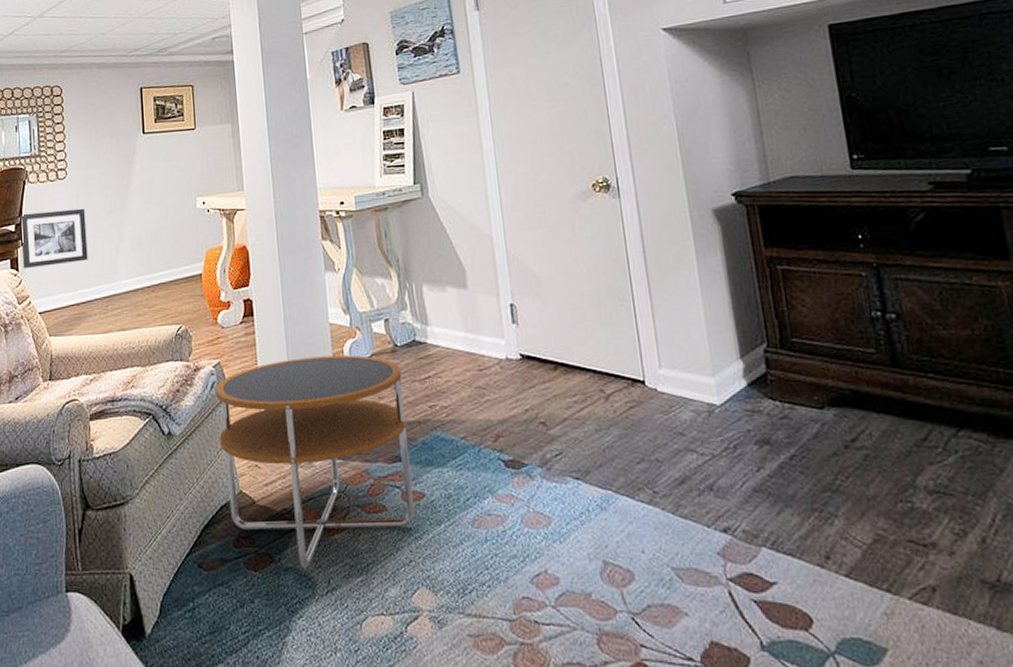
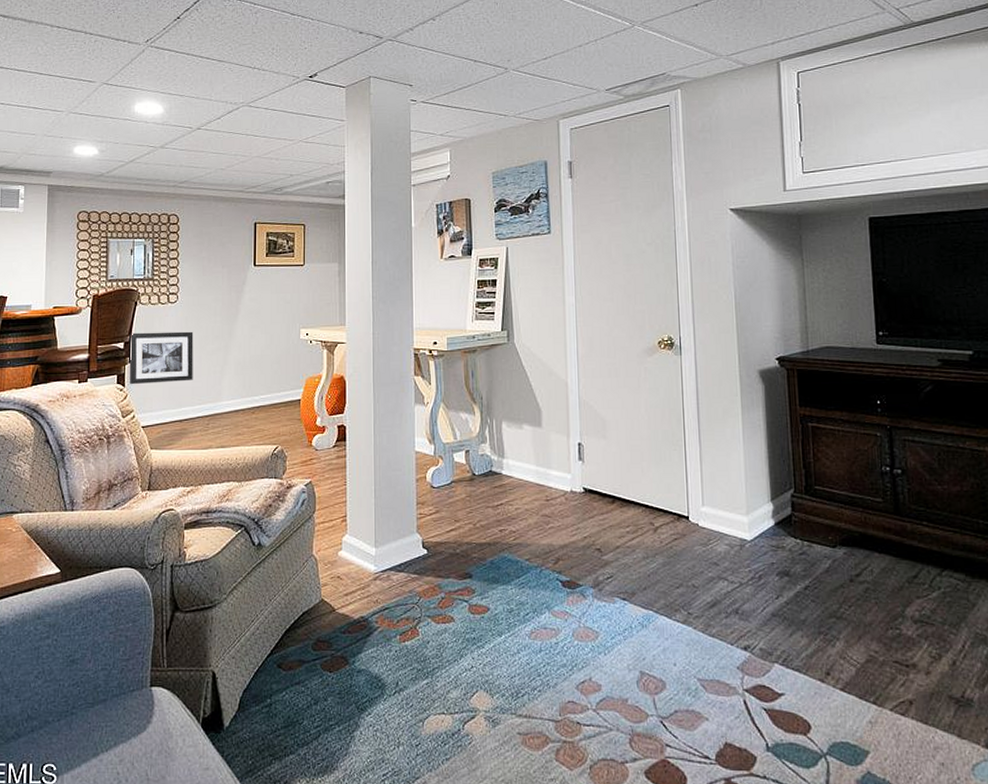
side table: present [215,355,415,567] -> none [306,481,480,670]

